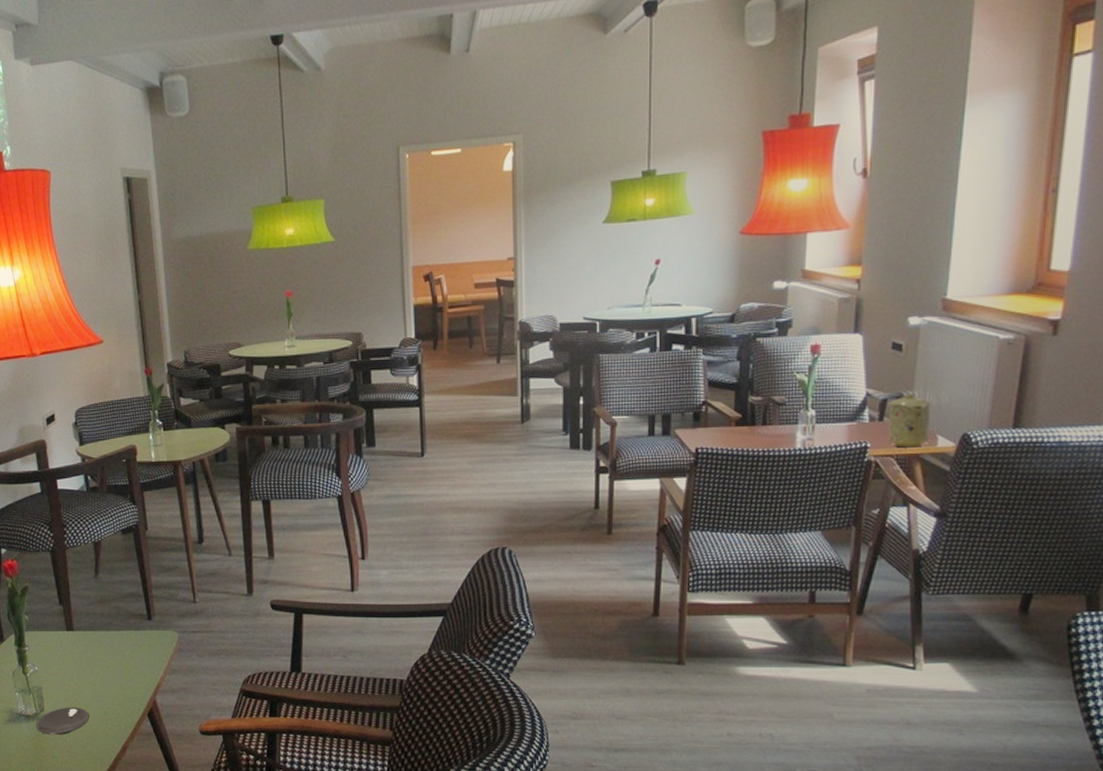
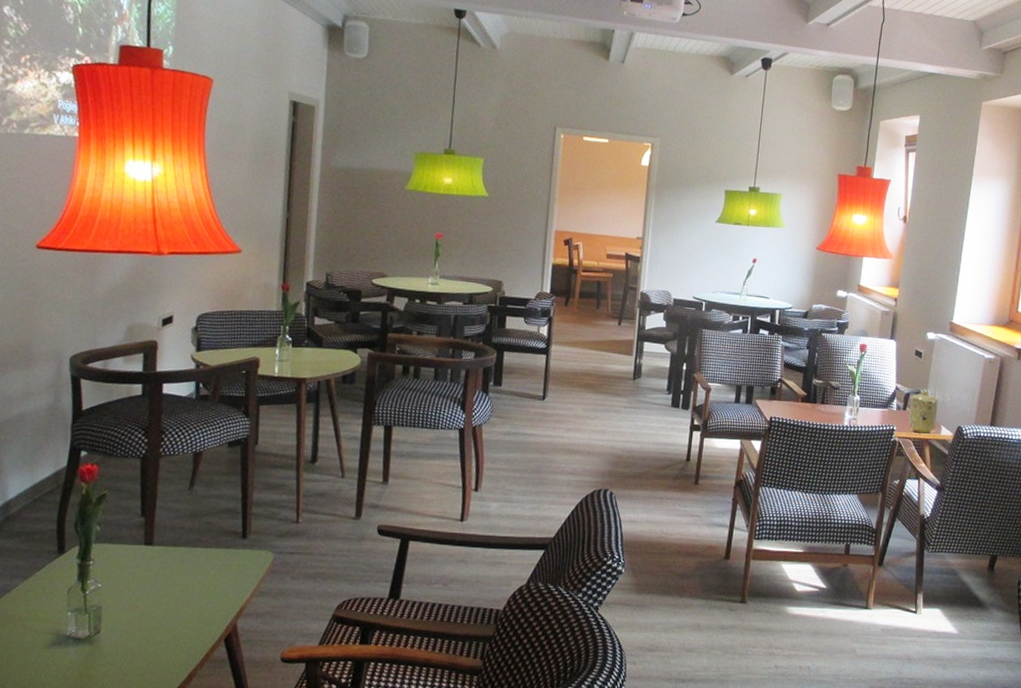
saucer: present [36,707,90,735] -> none [86,630,156,661]

